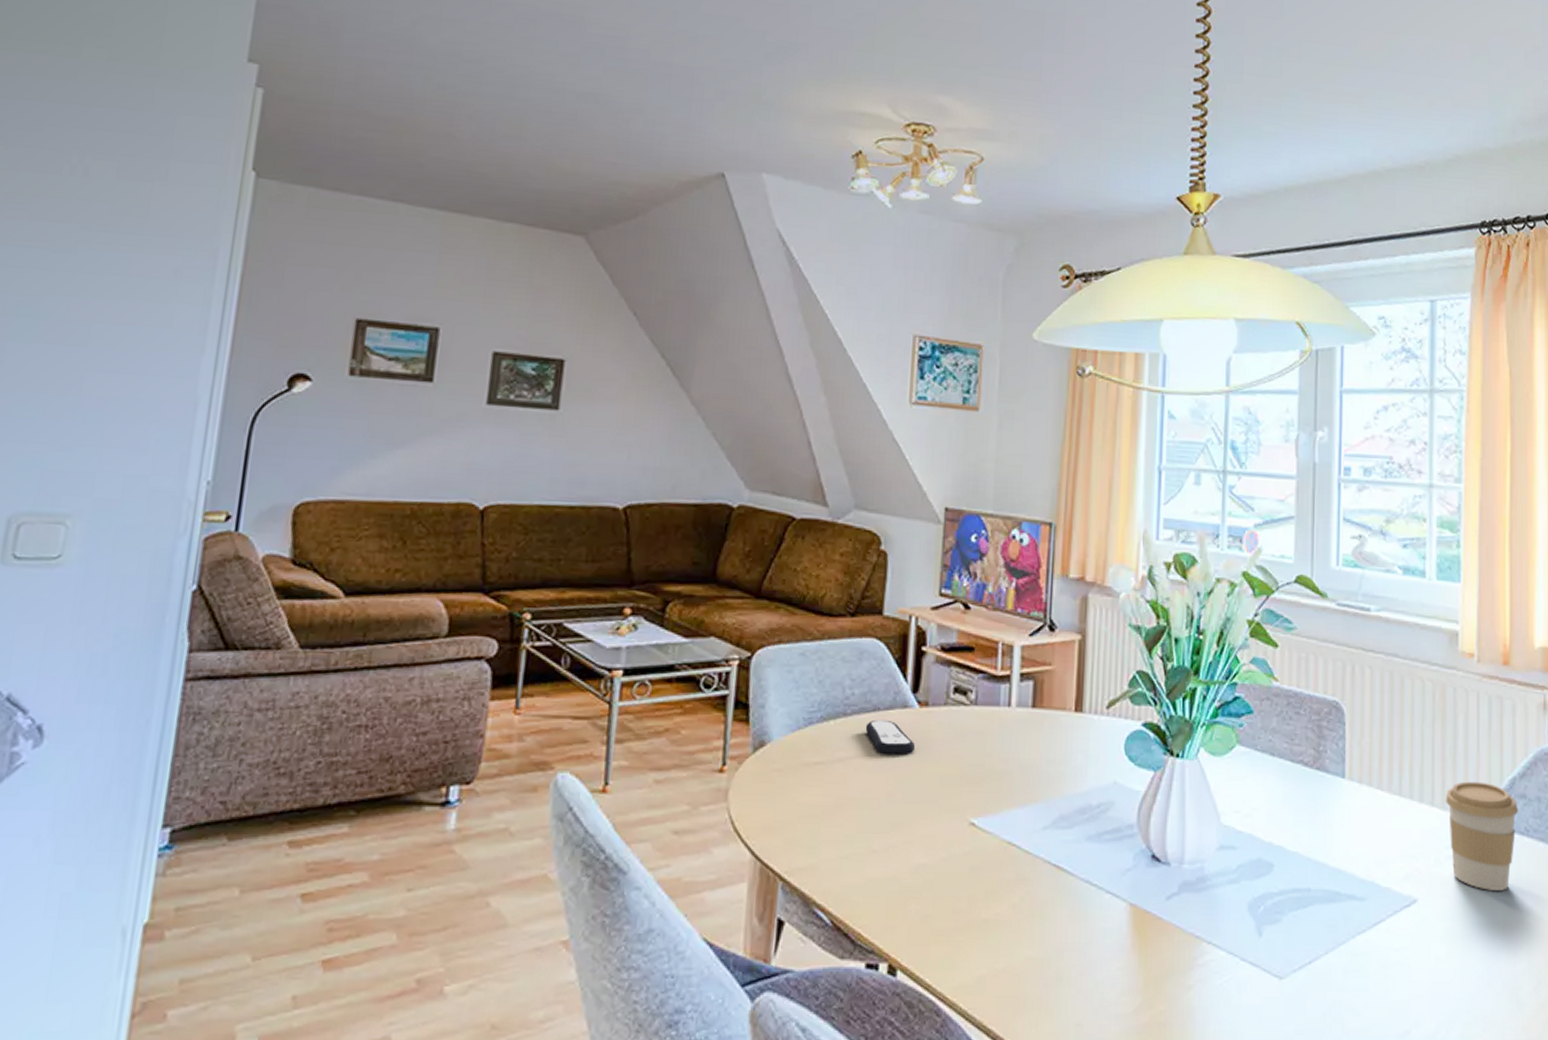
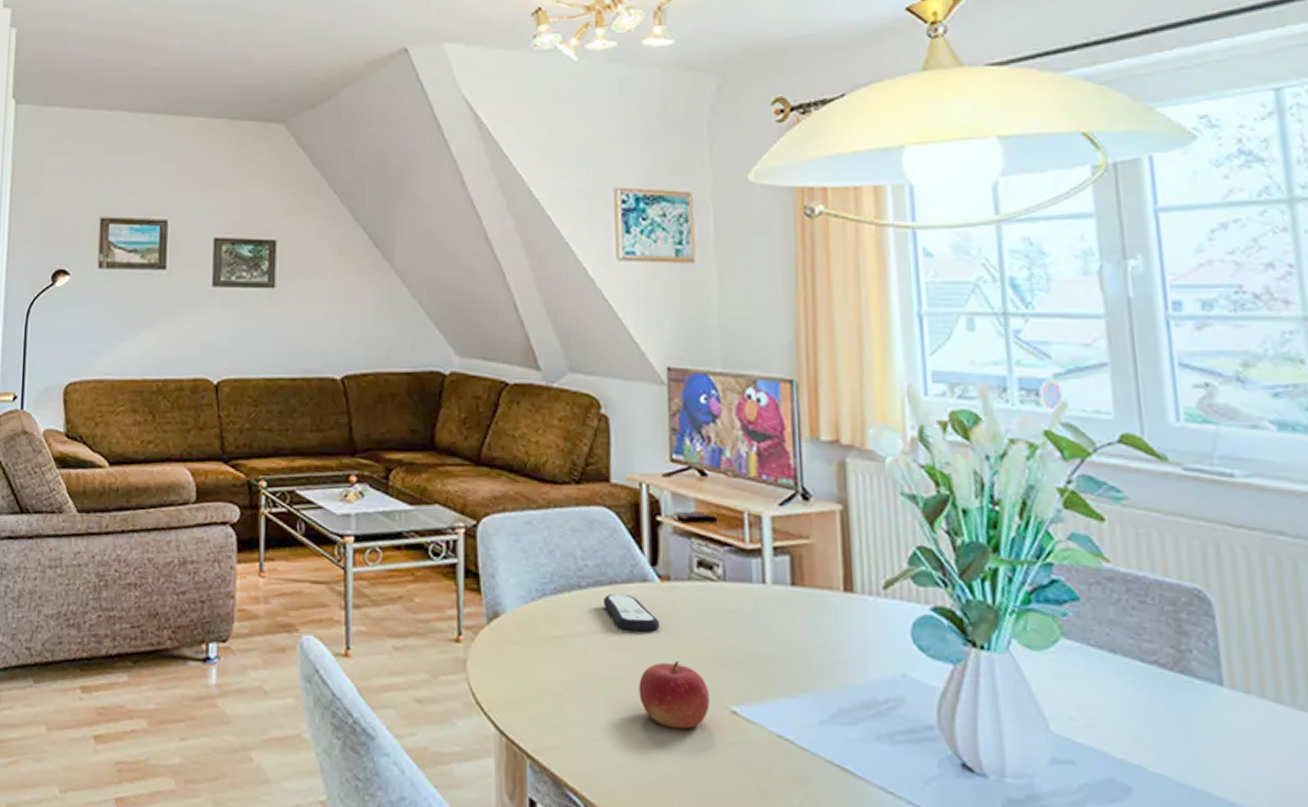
fruit: none [890,780,952,843] -> present [639,661,710,730]

